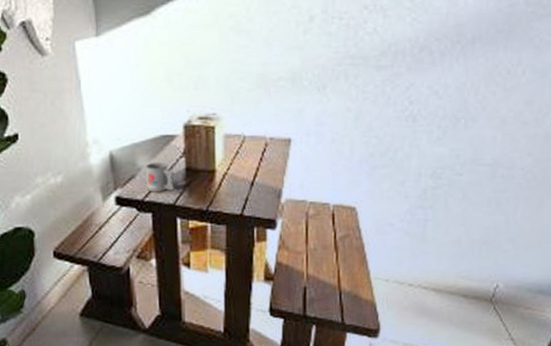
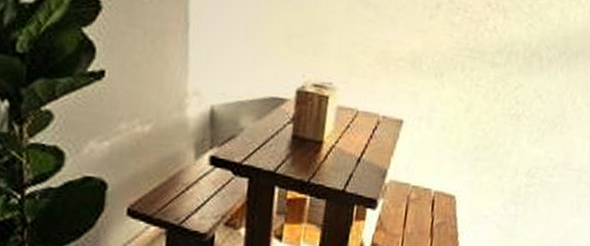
mug: present [146,162,175,192] -> none [247,124,279,157]

